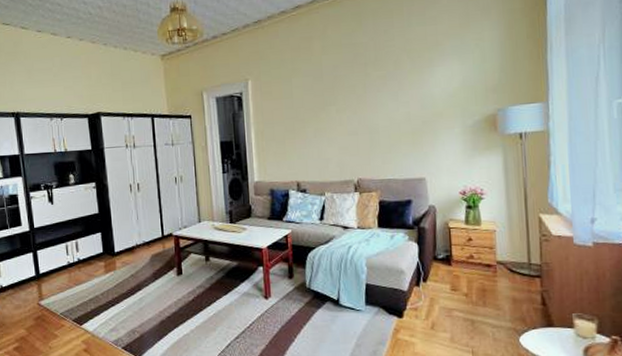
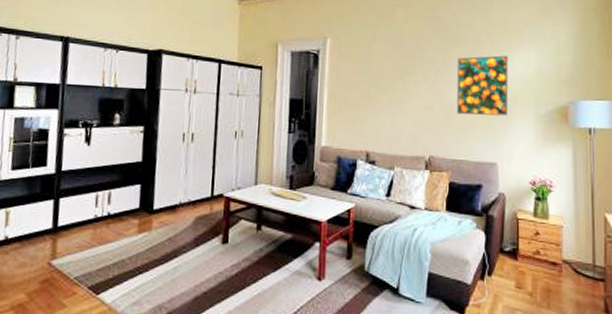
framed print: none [378,72,433,136] -> present [456,55,509,116]

